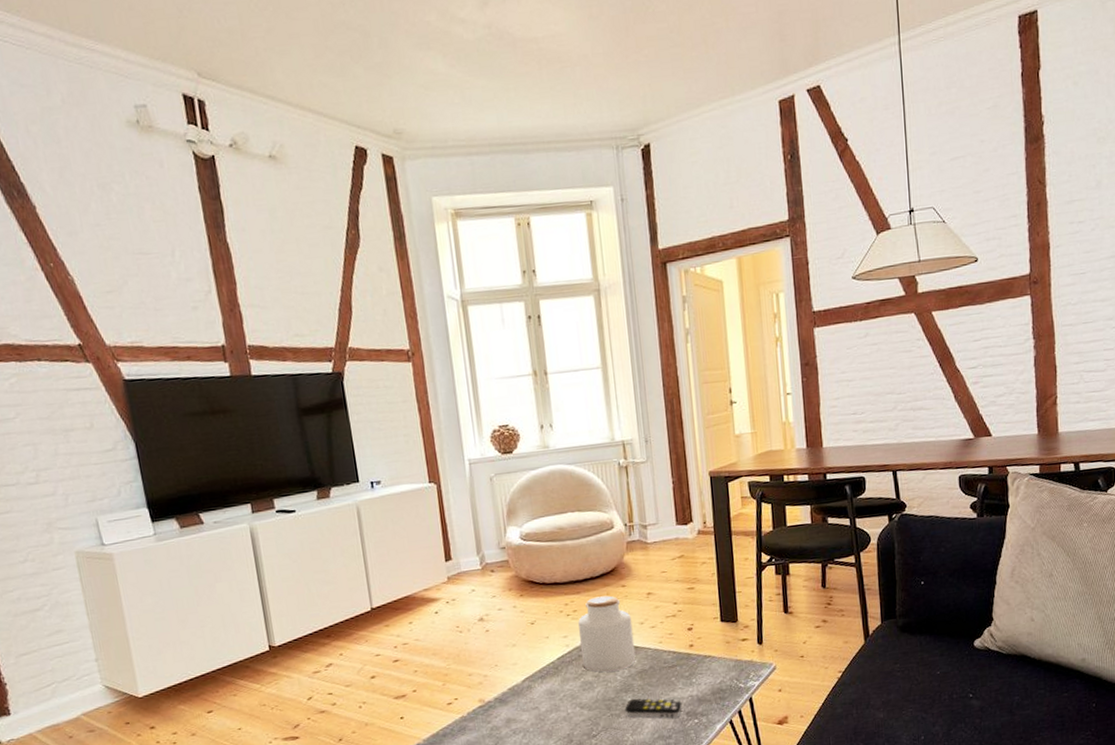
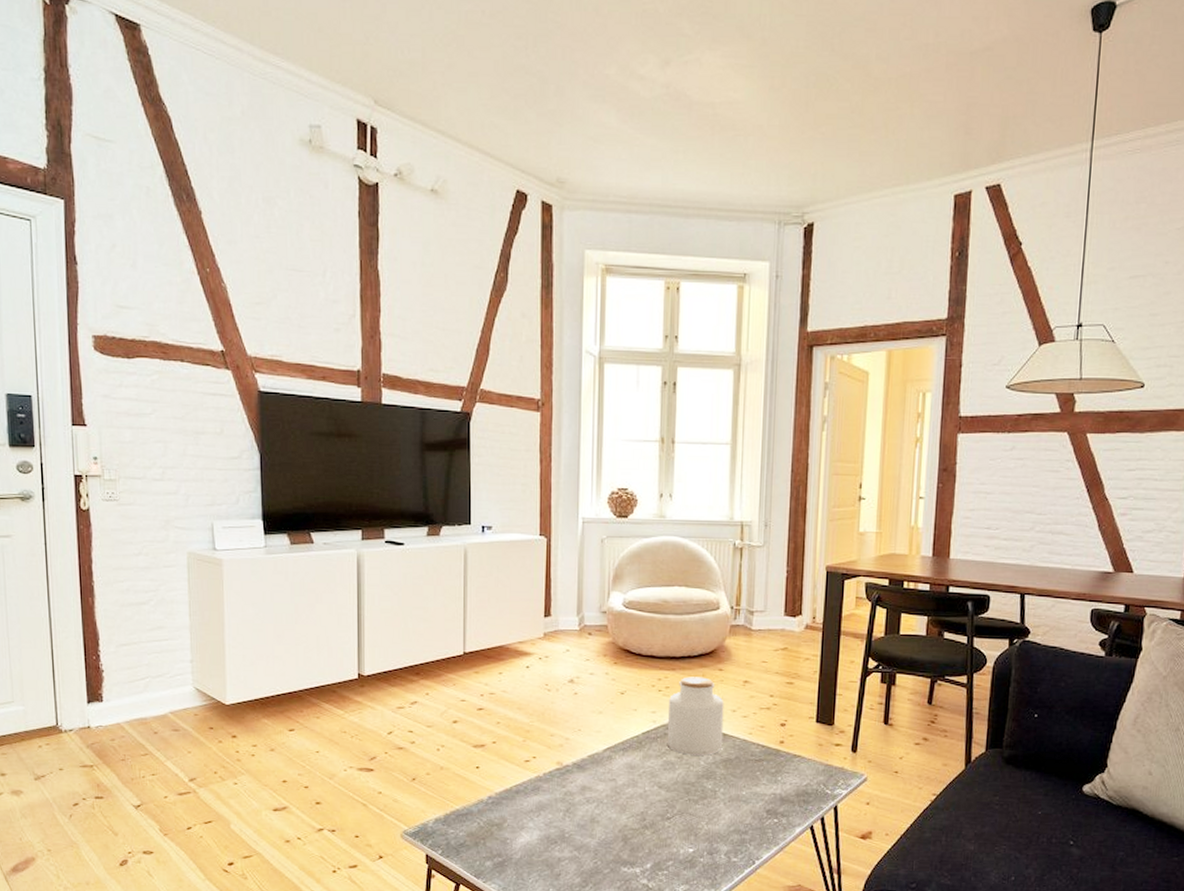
remote control: present [625,698,682,718] -> none [703,787,764,814]

